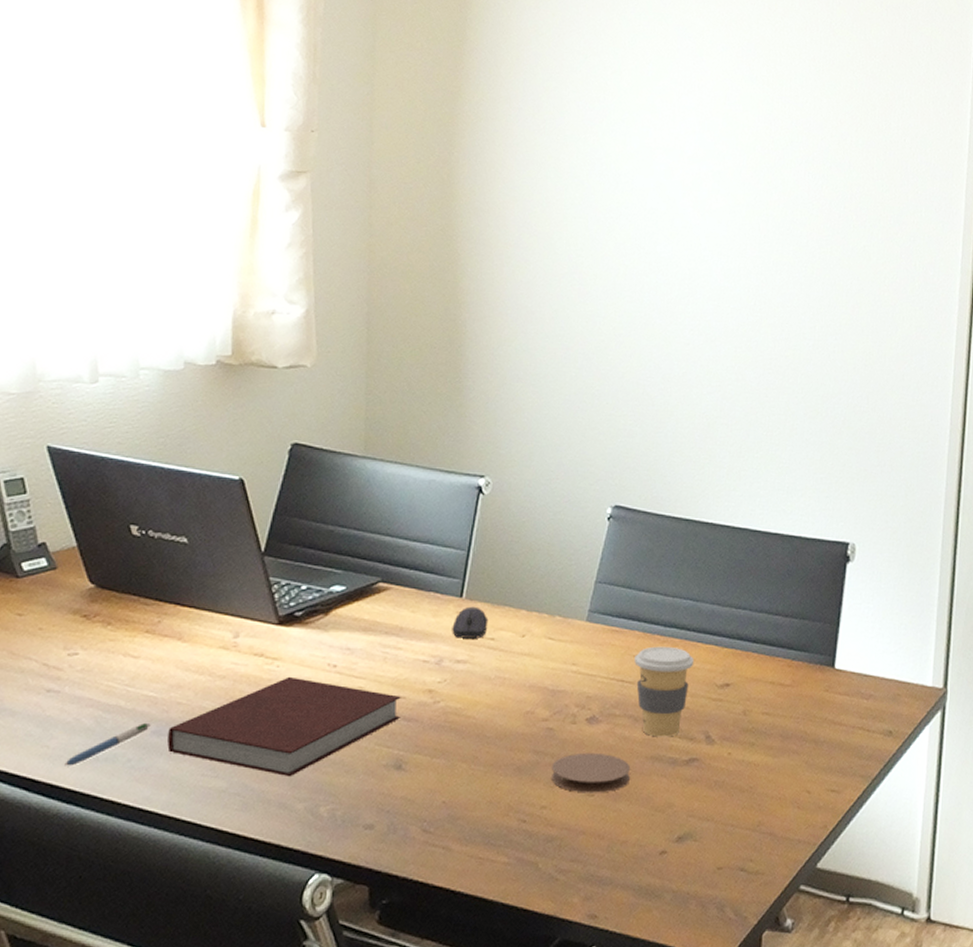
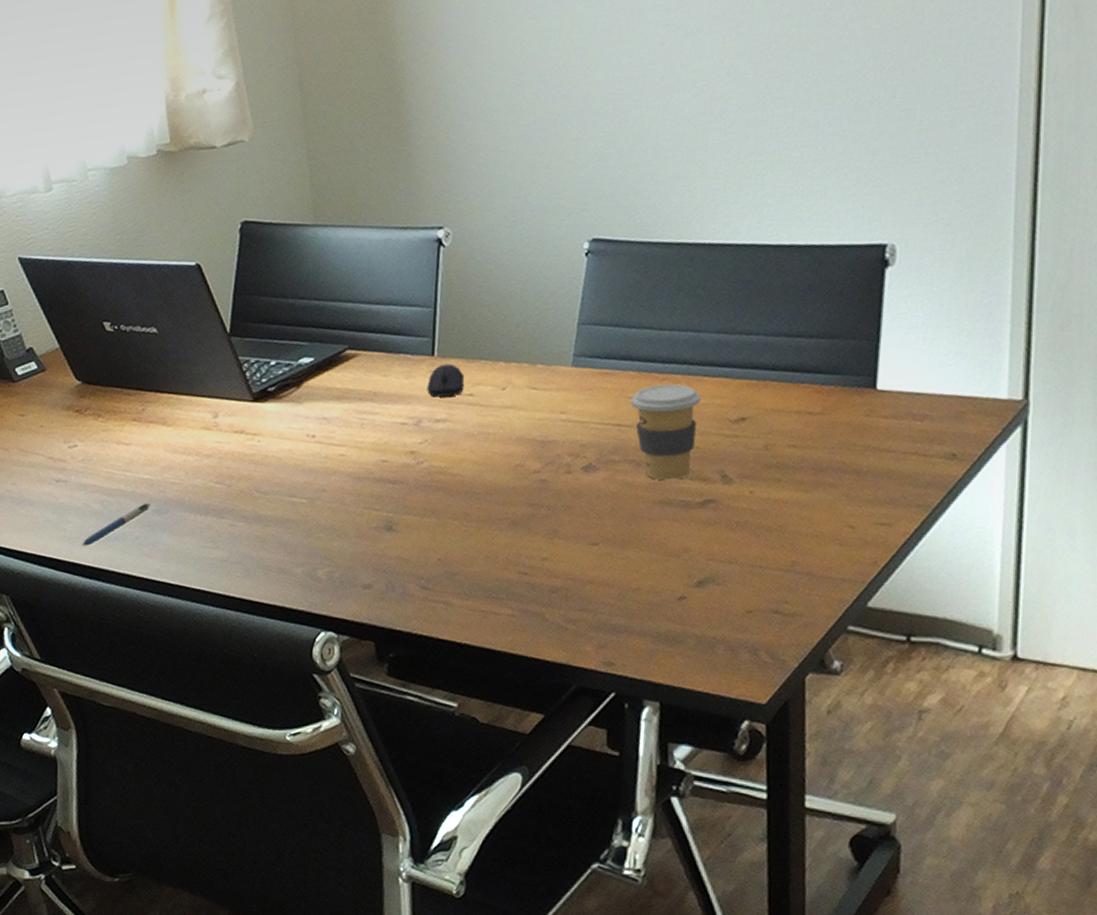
notebook: present [167,676,401,777] -> none [167,450,385,545]
coaster: present [552,752,631,793] -> none [549,501,638,543]

